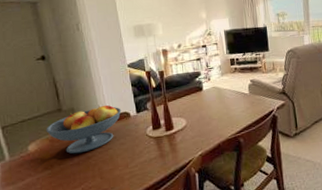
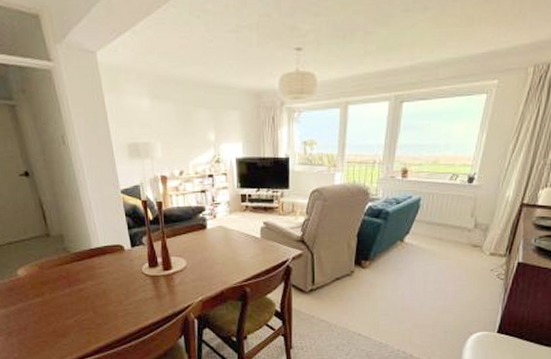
fruit bowl: present [46,105,122,154] -> none [34,234,115,284]

